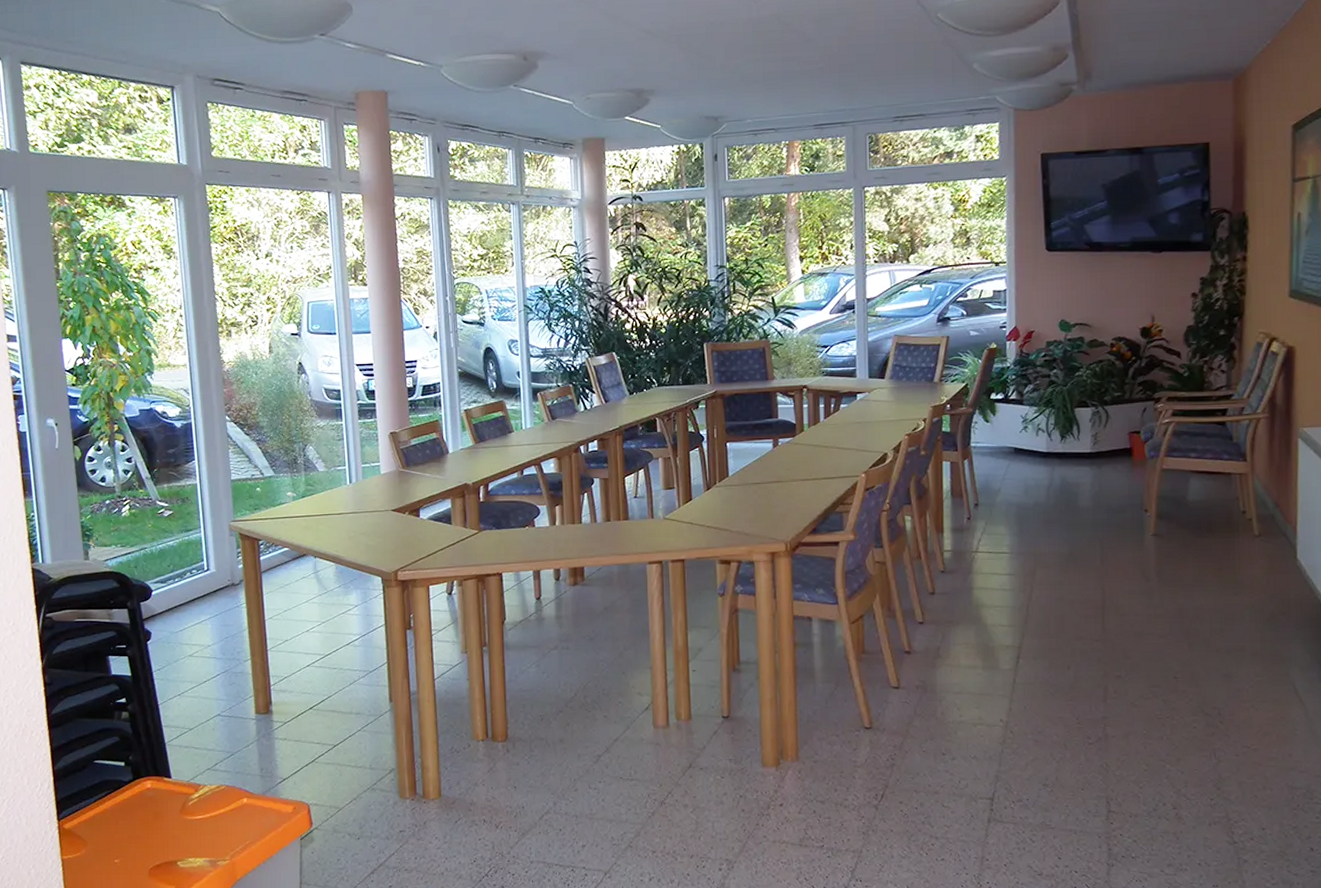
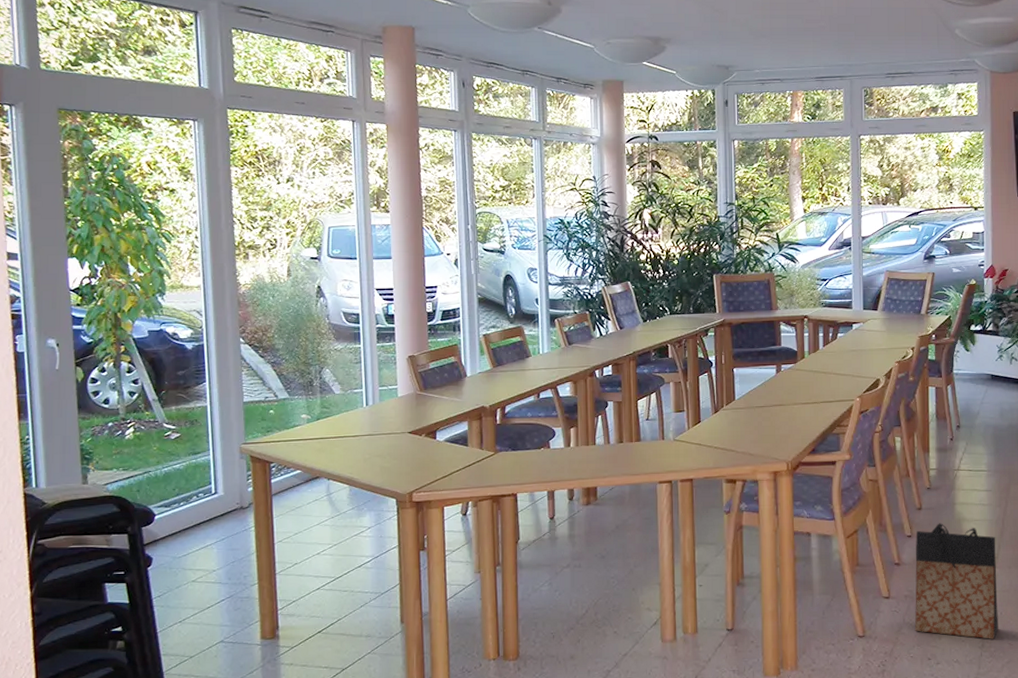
bag: none [927,609,1022,735] -> present [914,523,998,639]

